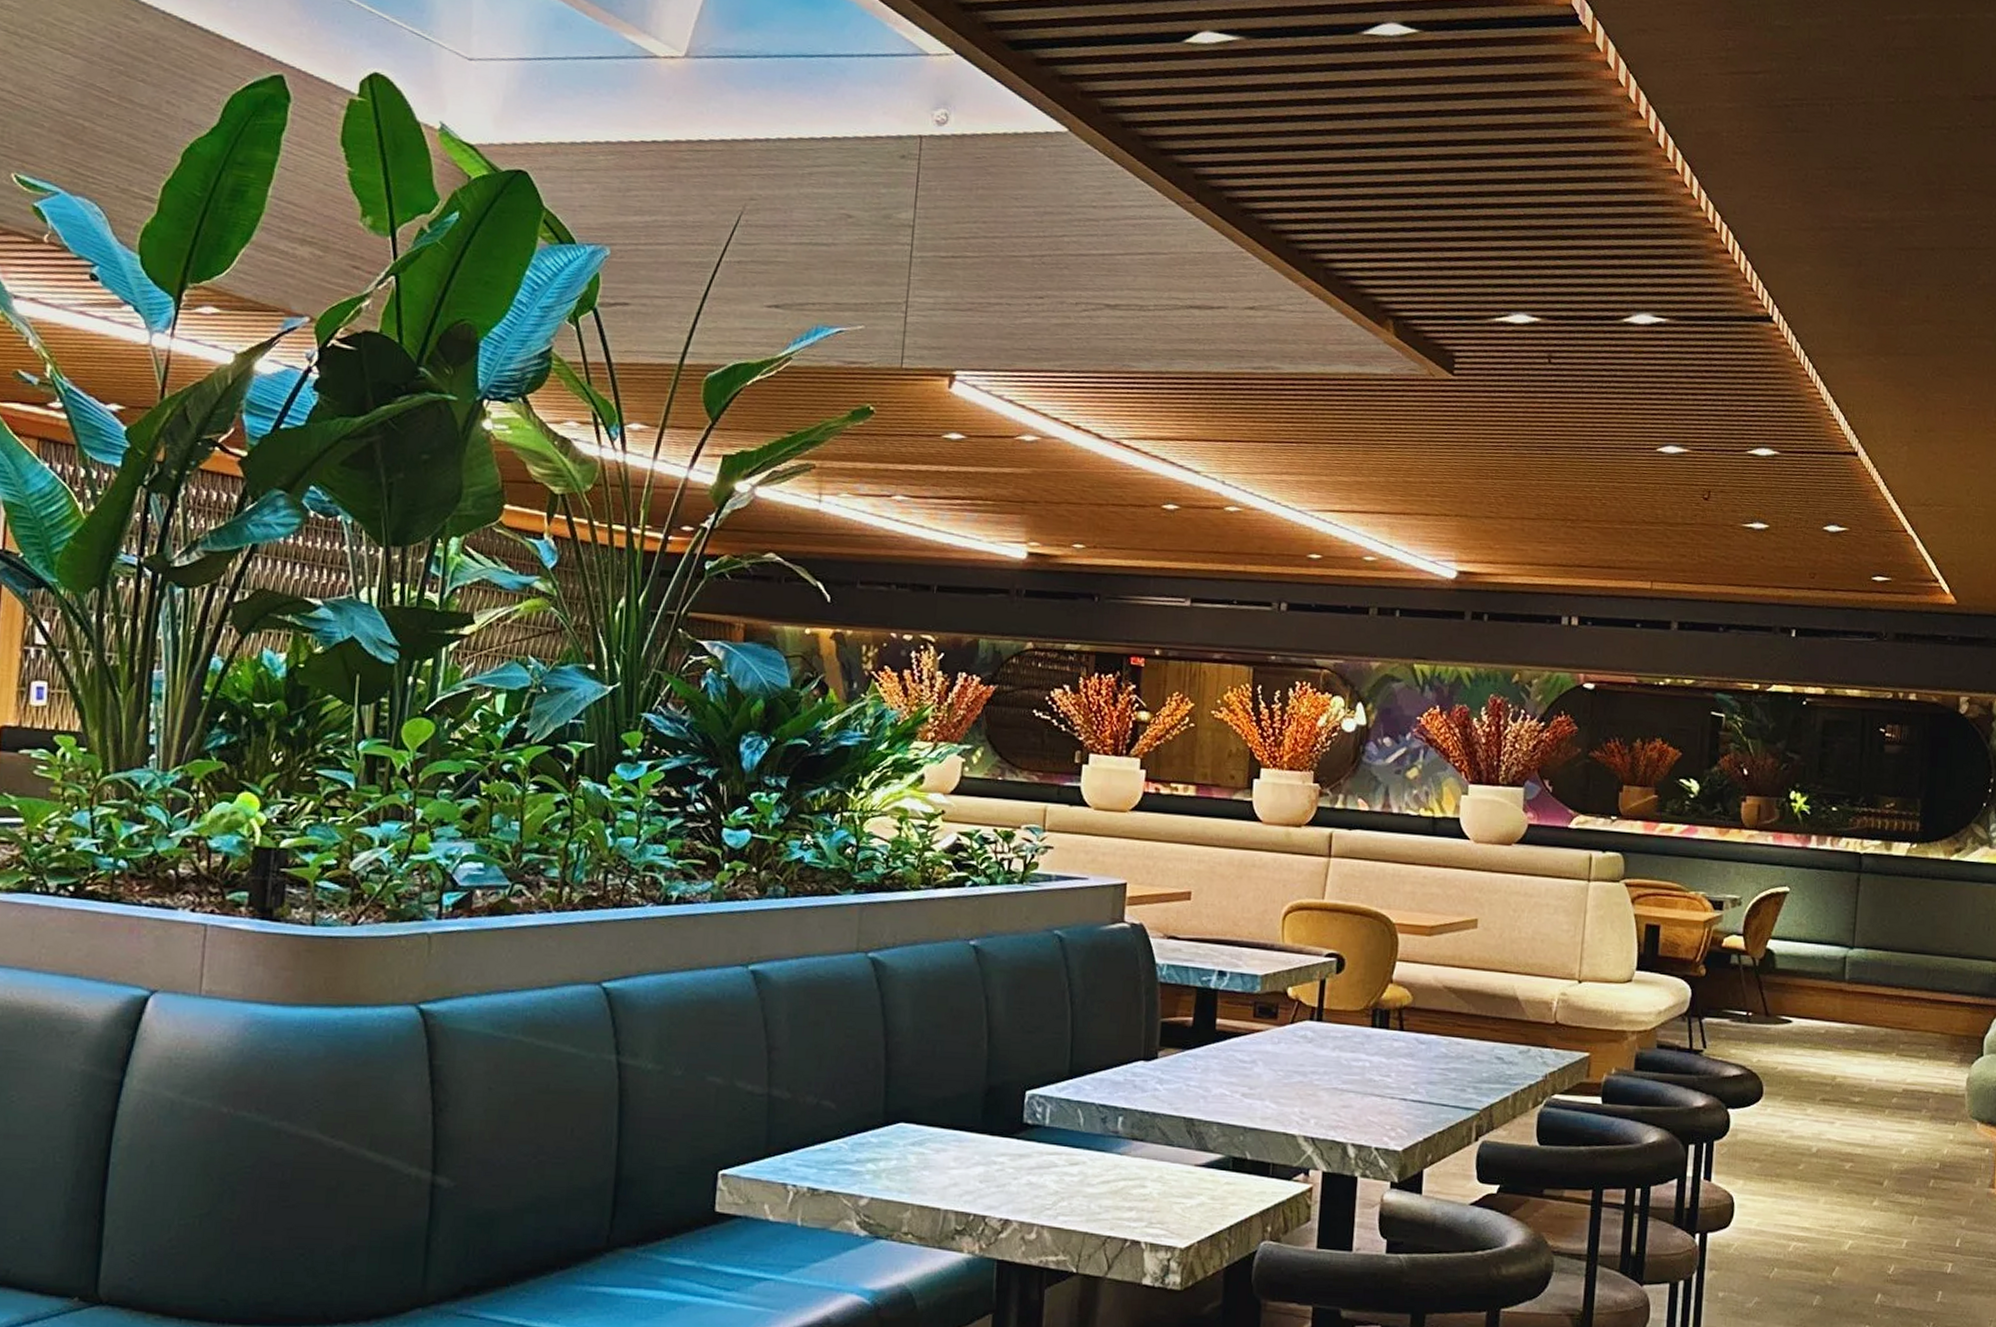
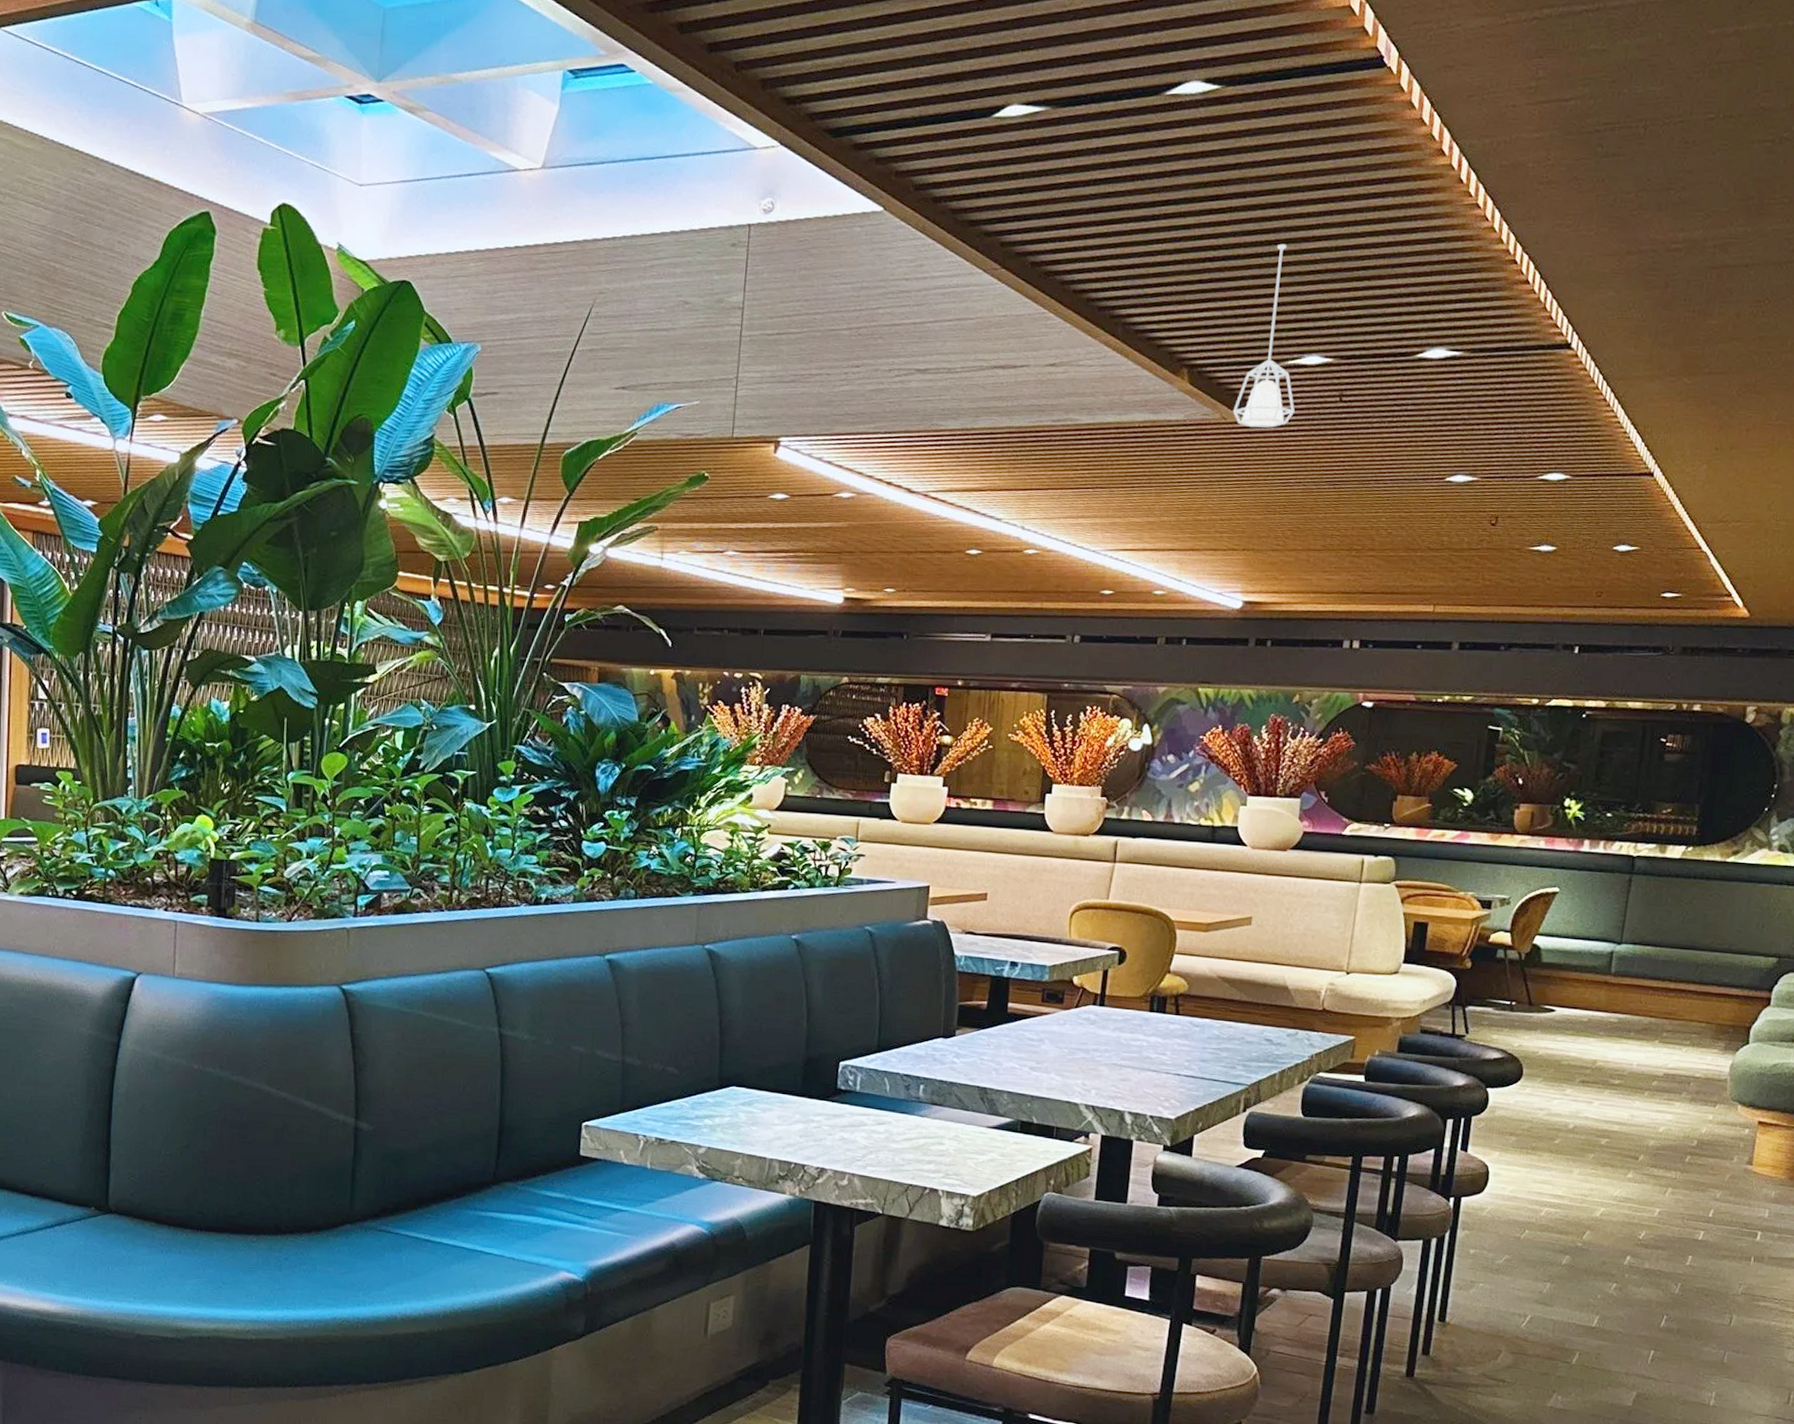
pendant lamp: none [1440,196,1504,387] -> present [1232,243,1295,428]

